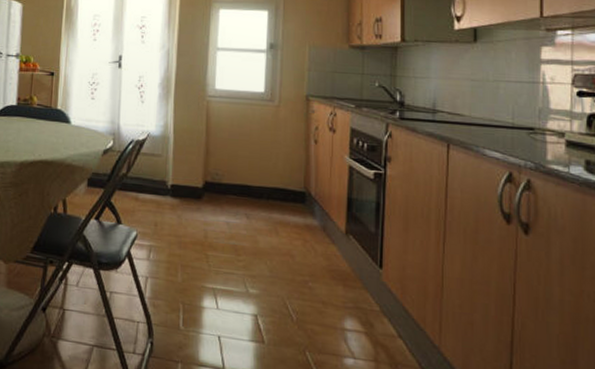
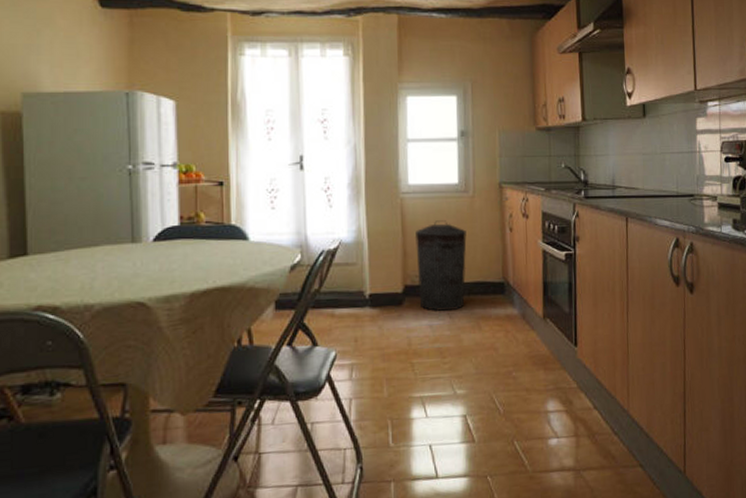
trash can: none [217,125,269,212] -> present [414,220,467,311]

